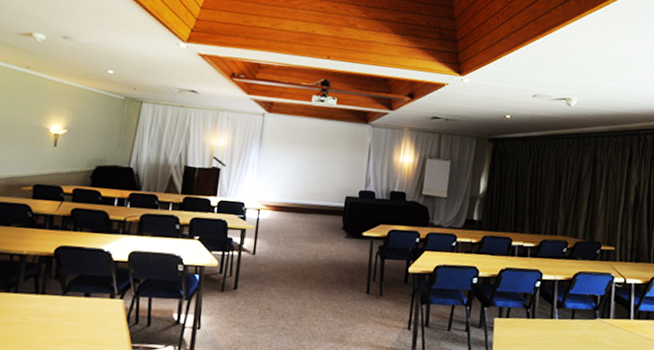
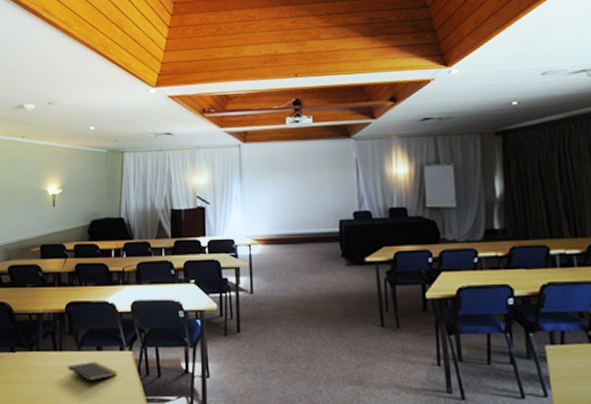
notepad: none [48,307,105,333] -> present [67,361,118,388]

